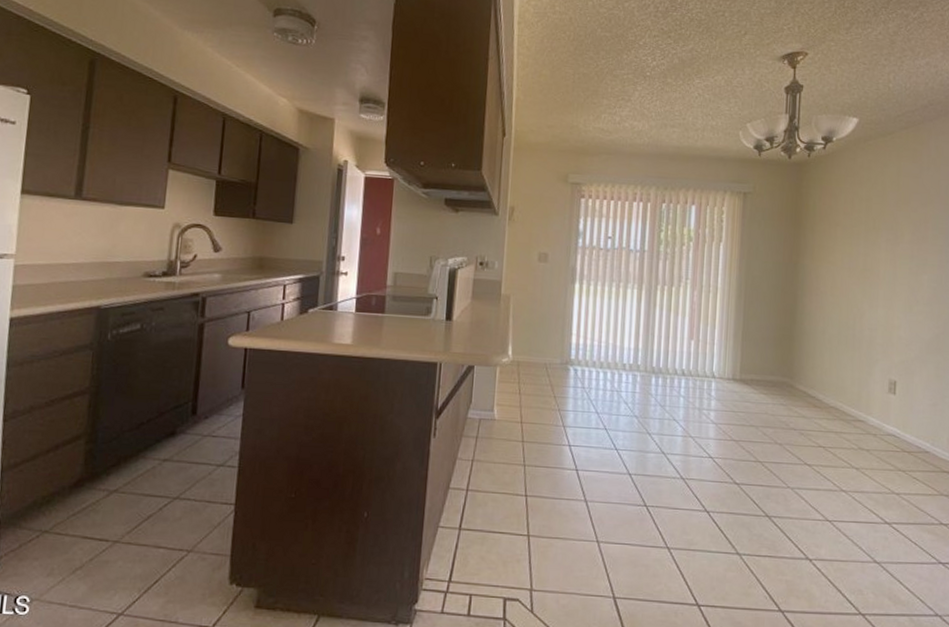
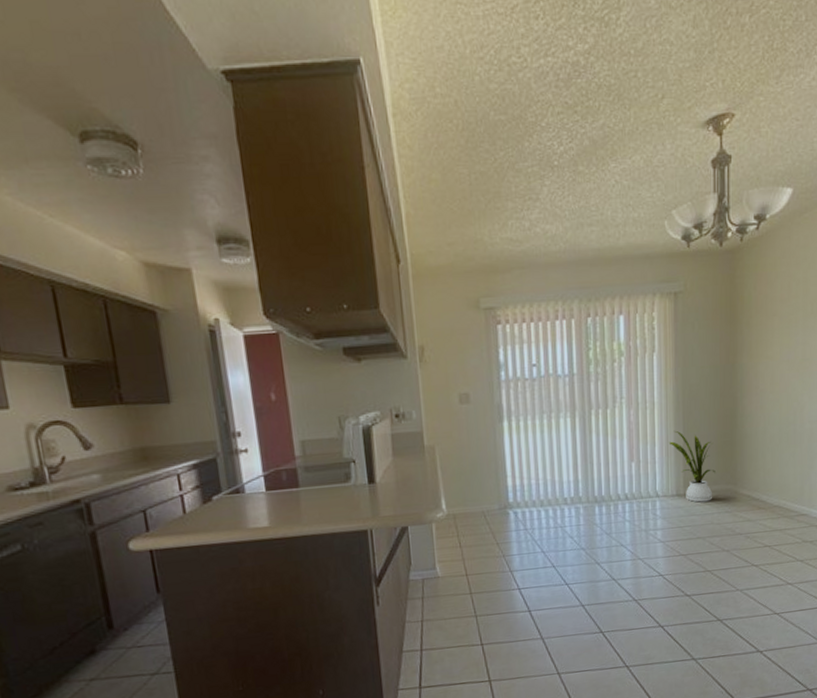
house plant: none [728,316,773,391] -> present [668,430,715,503]

